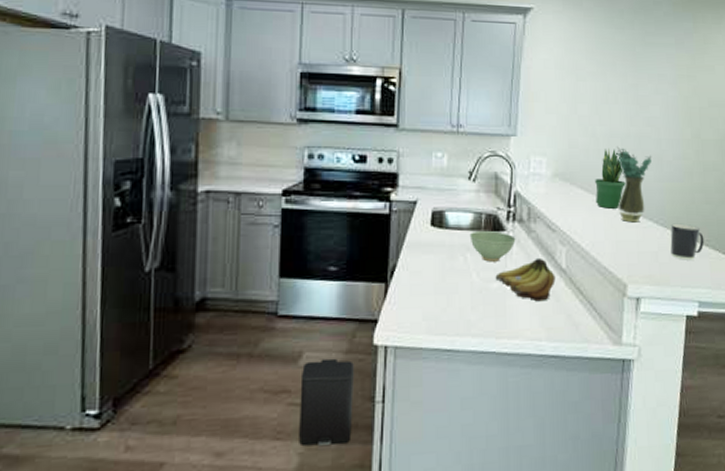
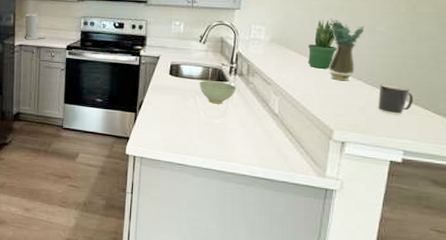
paper towel: none [213,142,249,184] -> present [24,13,46,41]
pedal bin: present [299,358,354,447] -> none [76,159,112,216]
fruit: present [495,257,556,302] -> none [218,103,269,137]

